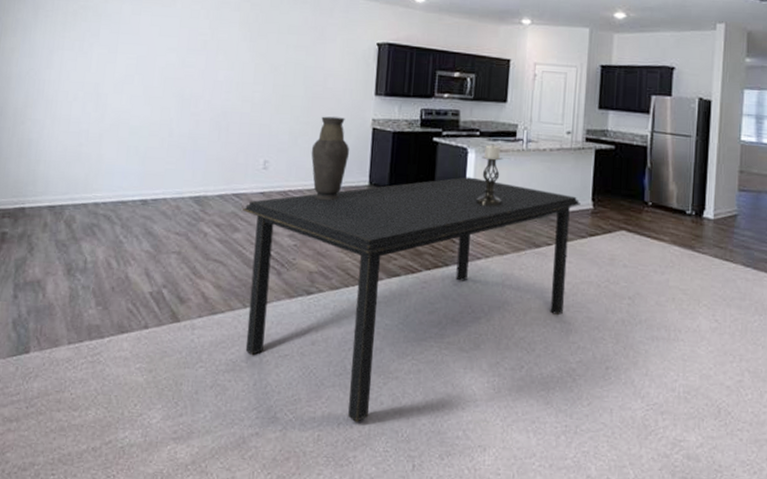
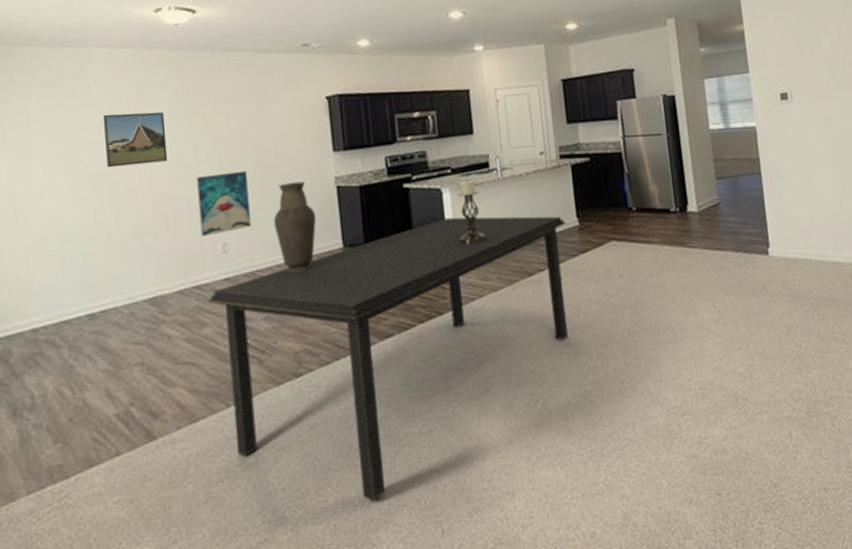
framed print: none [178,26,234,77] -> present [102,112,168,168]
wall art: none [247,96,295,151] -> present [197,170,252,237]

